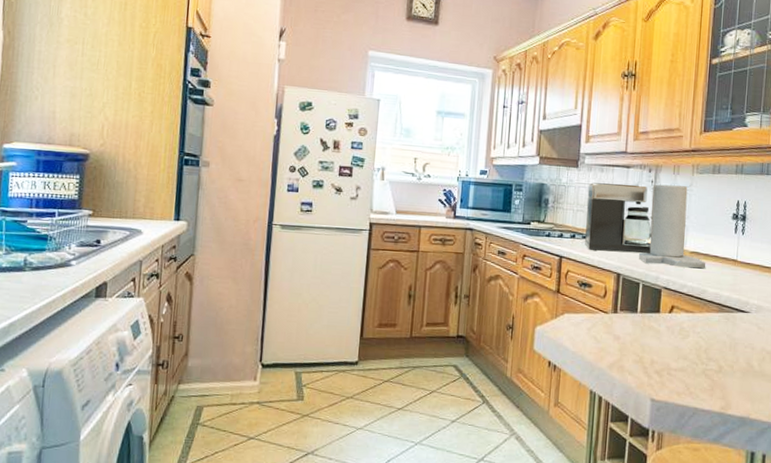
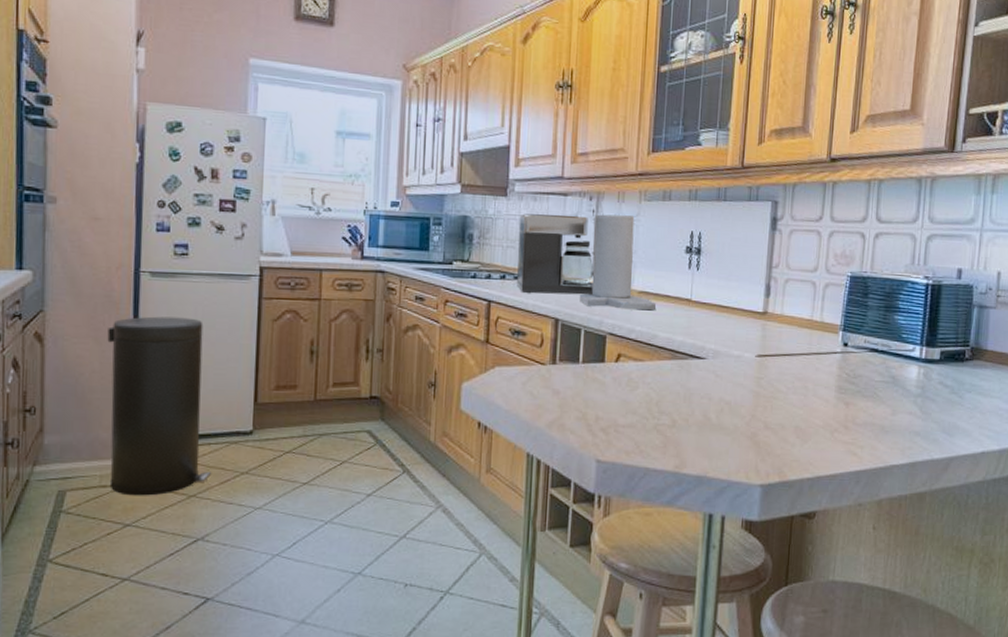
pedal bin: none [239,262,323,414] -> present [107,316,212,496]

